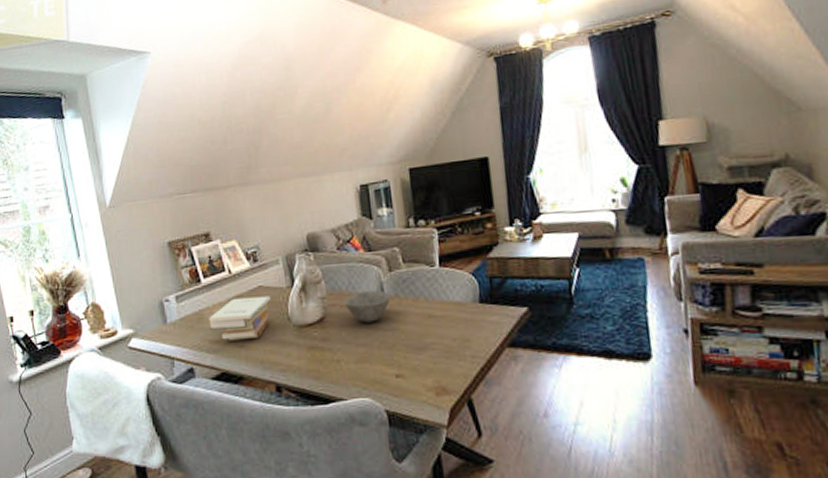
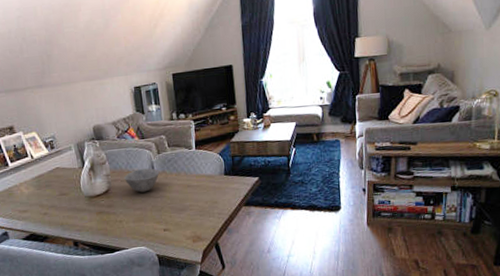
books: present [208,295,271,341] -> none [16,175,67,211]

